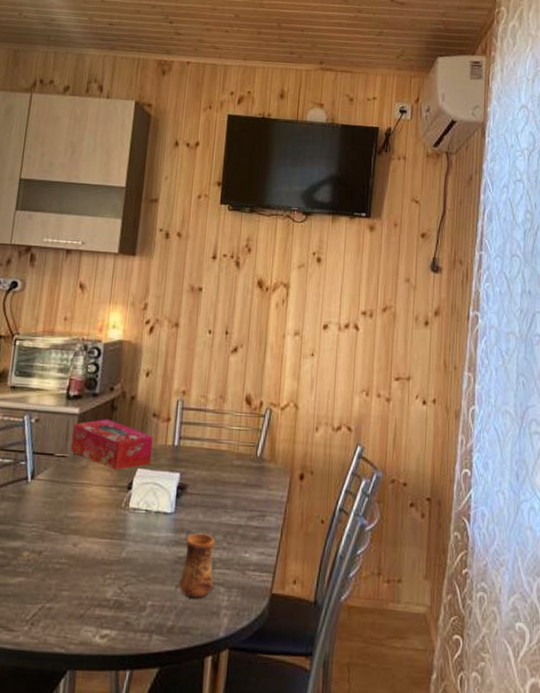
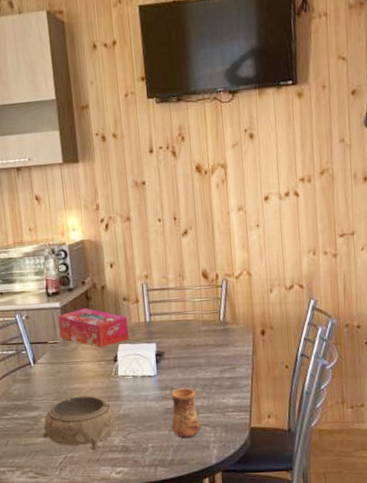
decorative bowl: none [19,527,115,602] -> present [42,395,116,450]

